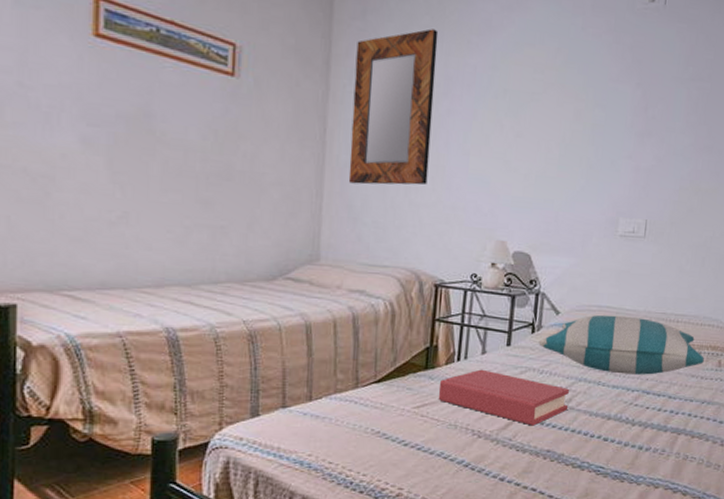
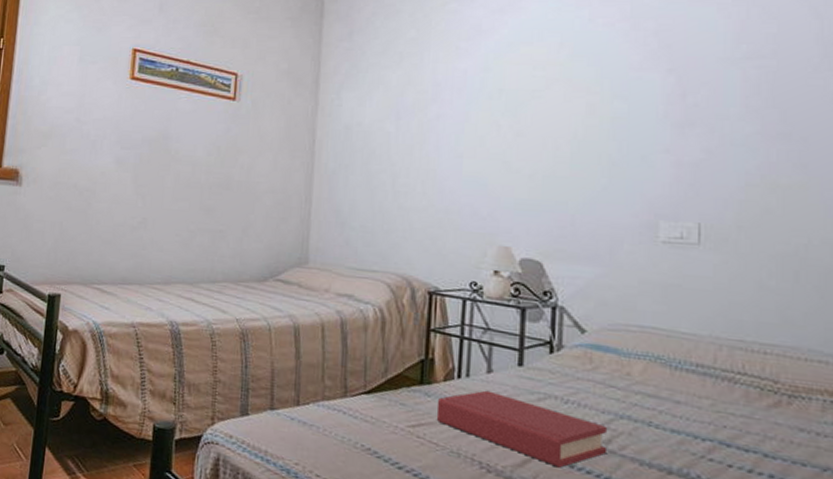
home mirror: present [348,28,439,185] -> none [336,40,425,190]
pillow: present [538,314,704,375] -> none [560,337,818,422]

